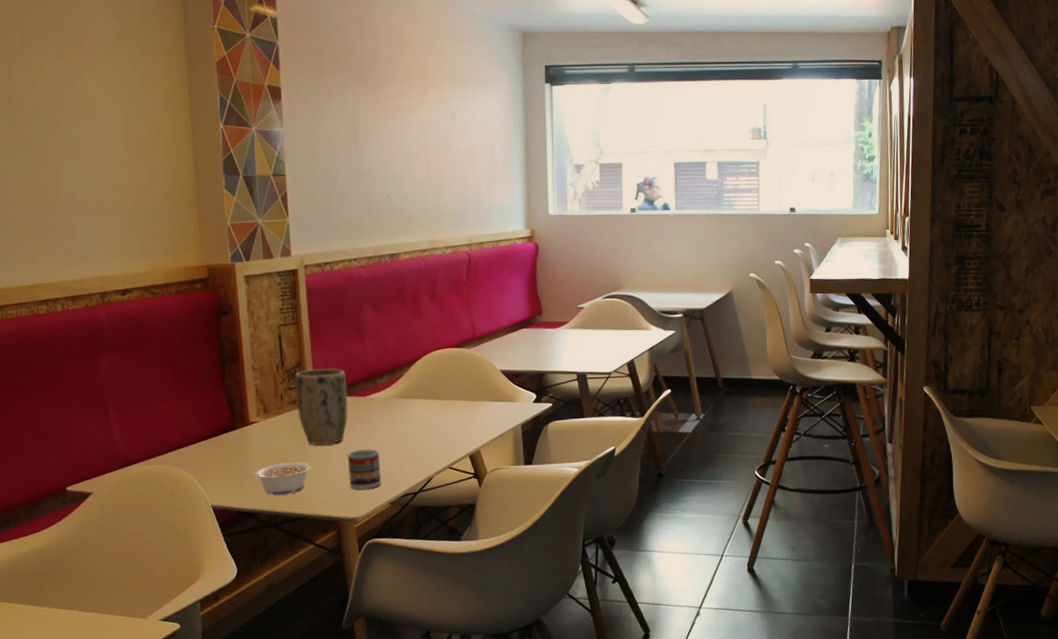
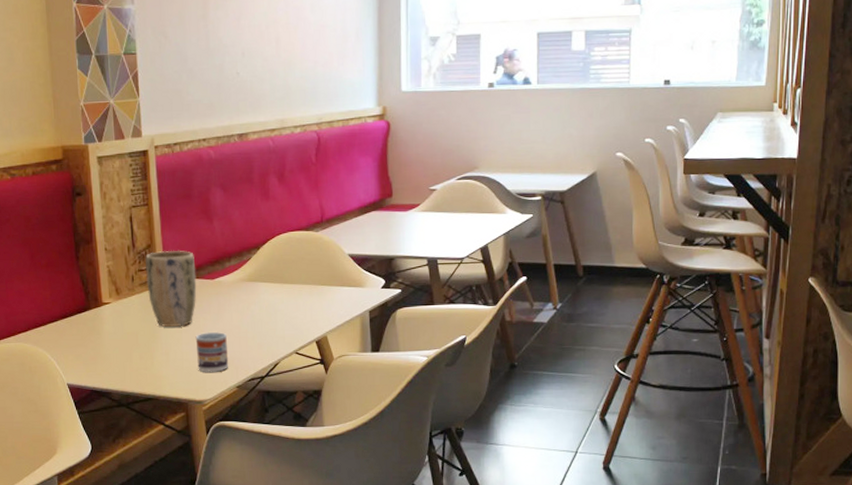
legume: present [247,462,311,495] -> none [100,343,161,375]

